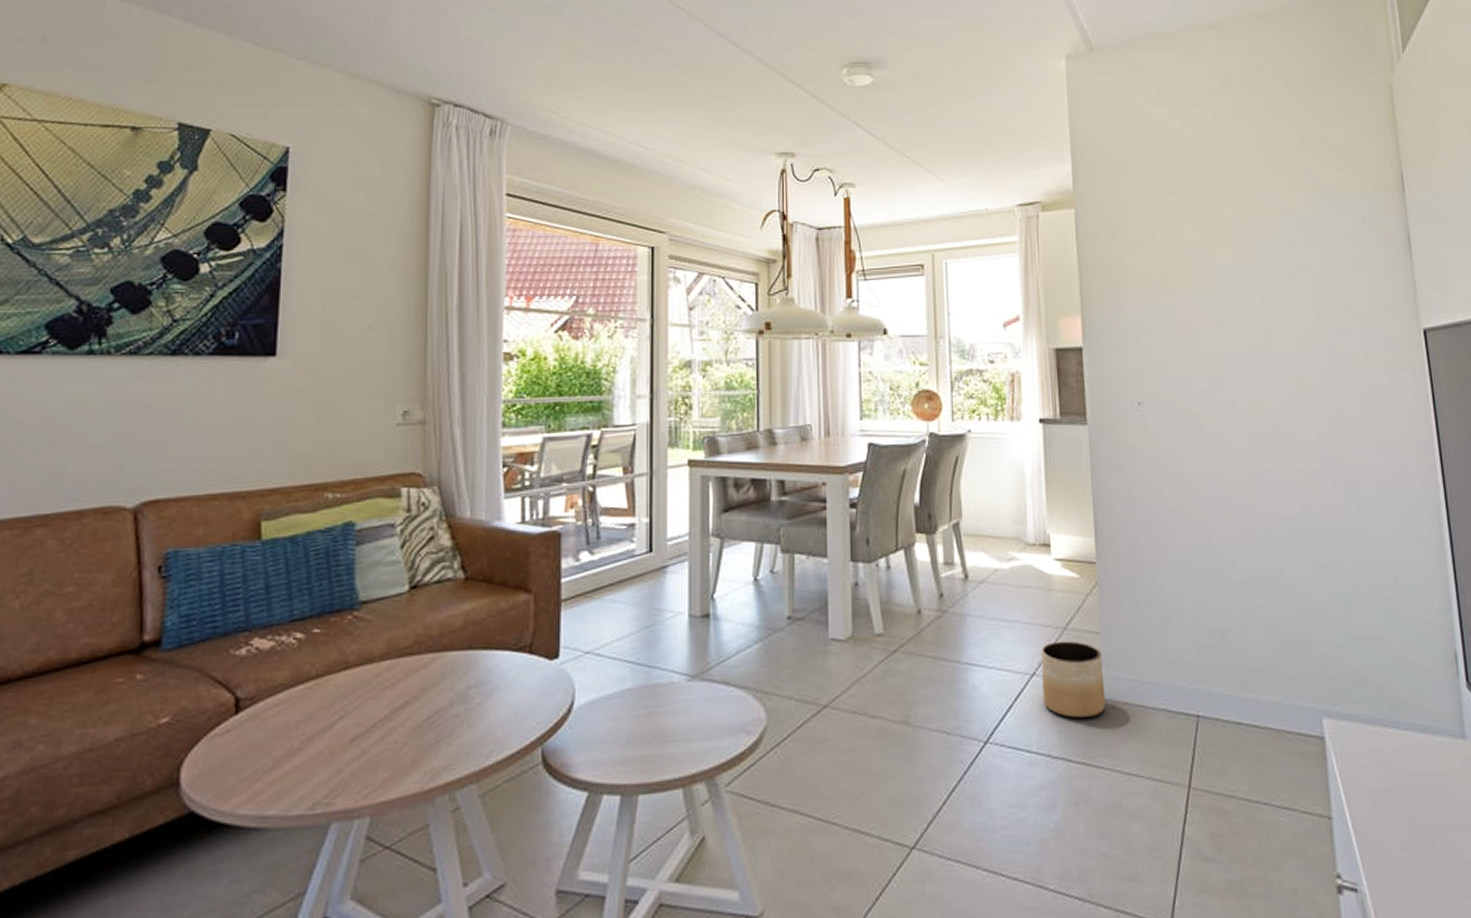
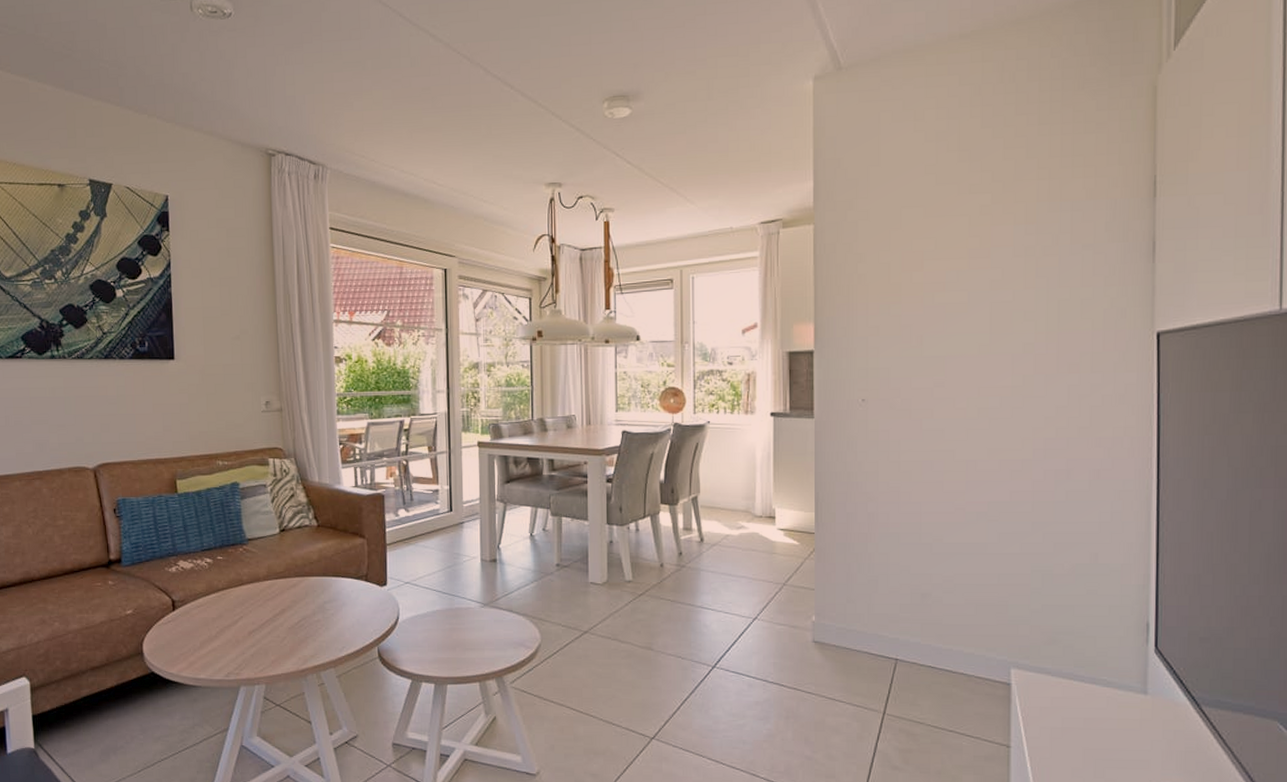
planter: present [1041,641,1106,719] -> none [763,594,816,655]

